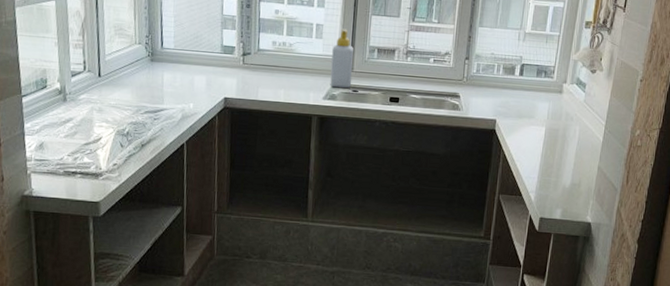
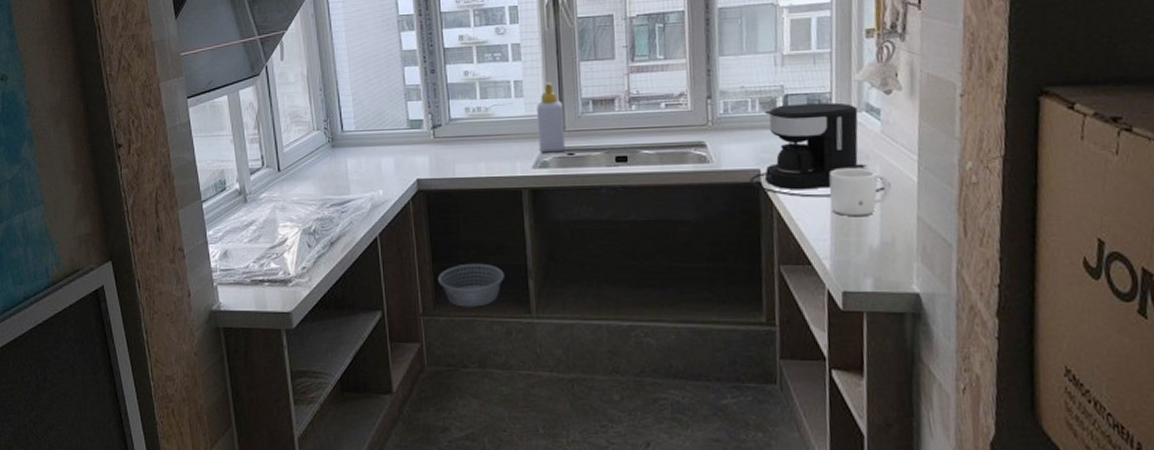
colander: none [232,173,289,209] -> present [437,263,504,307]
coffee maker: none [487,71,585,146] -> present [750,102,891,198]
mug: none [542,125,584,163] -> present [829,167,890,217]

